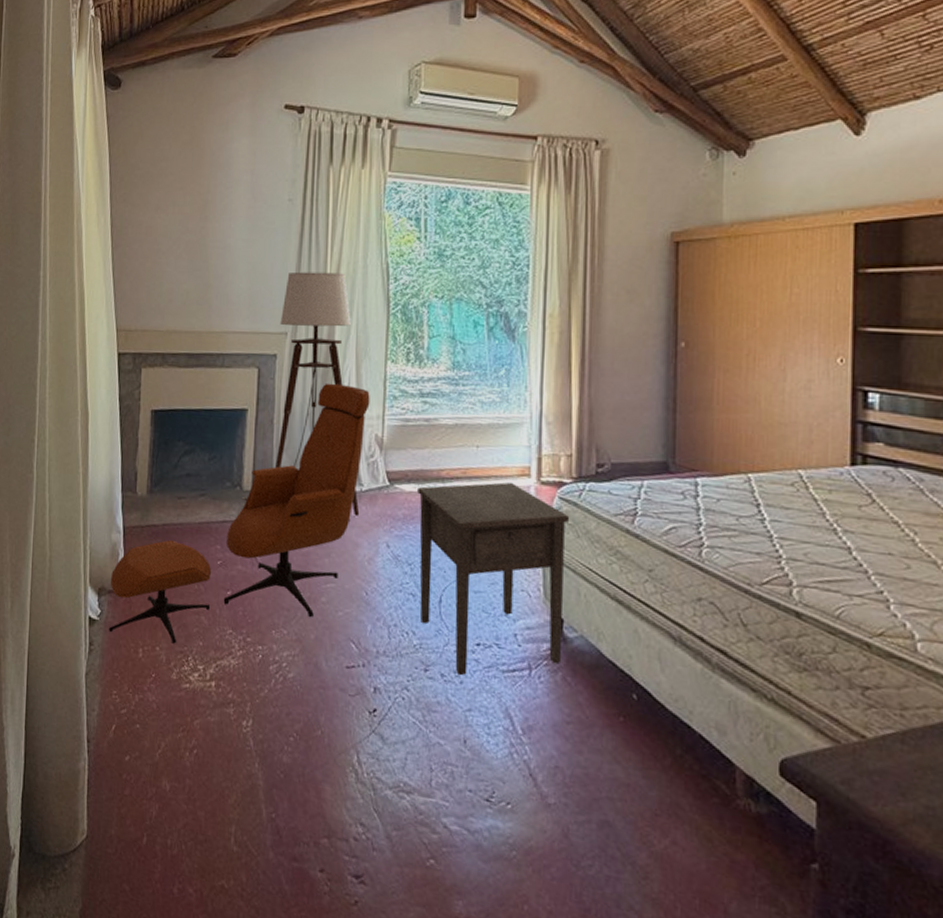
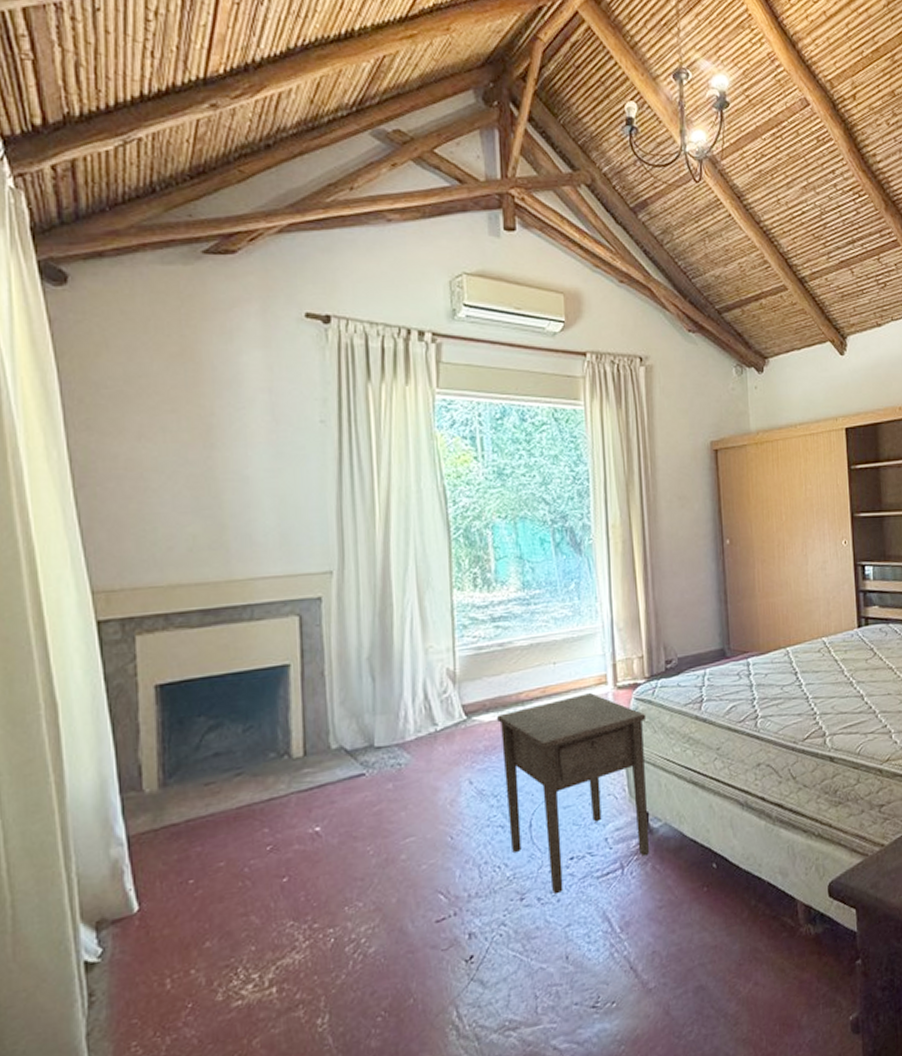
lounge chair: present [109,383,370,644] -> none [113,620,438,973]
floor lamp: present [242,271,360,516] -> none [292,499,437,769]

